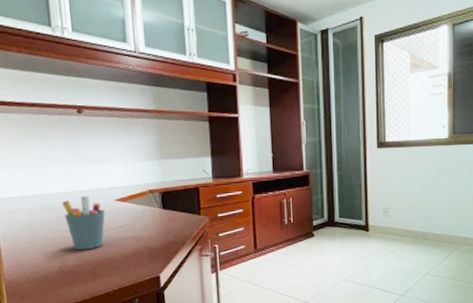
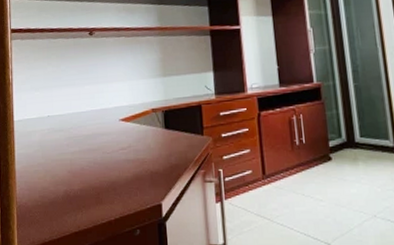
pen holder: present [62,195,105,251] -> none [71,116,110,174]

